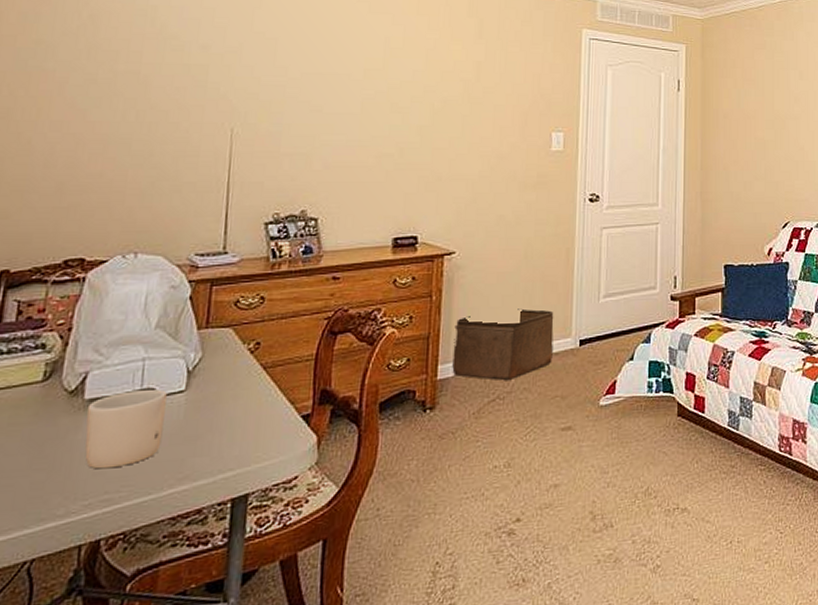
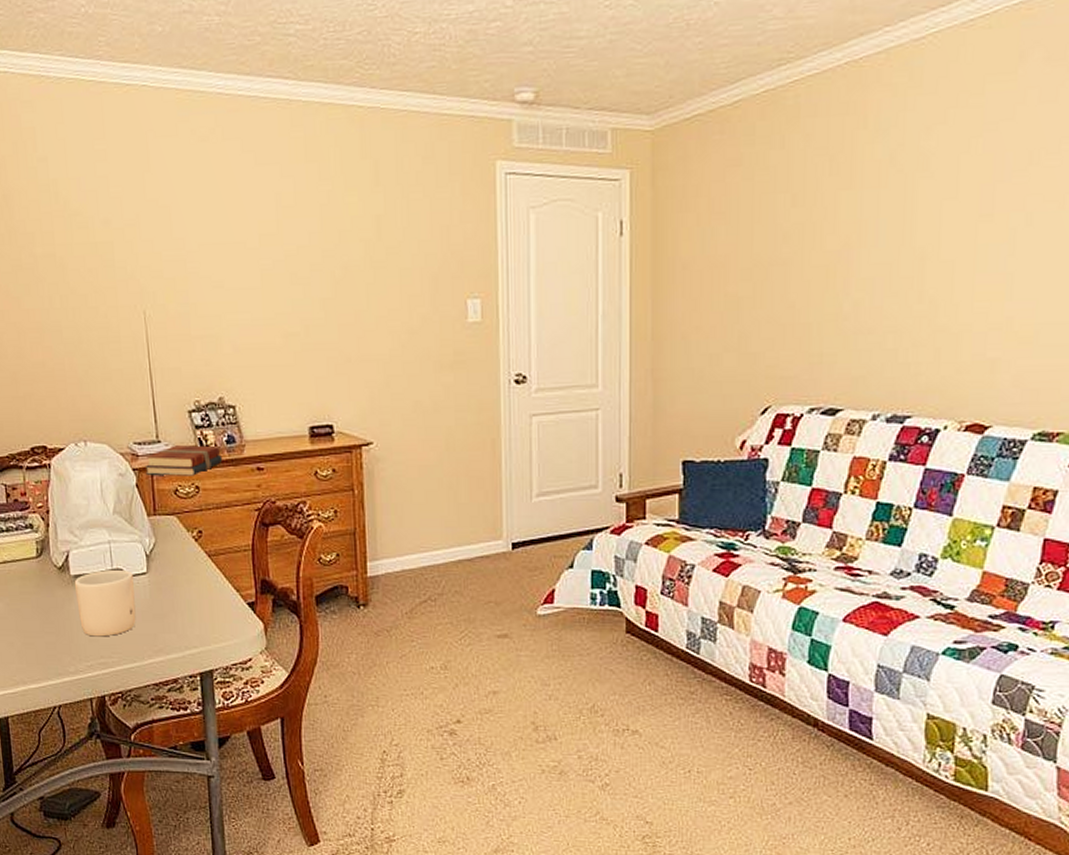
books: none [203,256,296,288] -> present [145,445,223,476]
storage bin: present [452,309,554,381] -> none [380,506,484,582]

